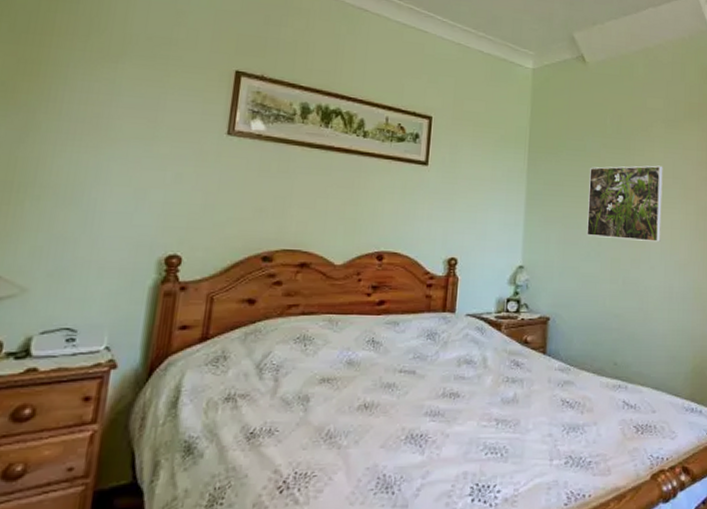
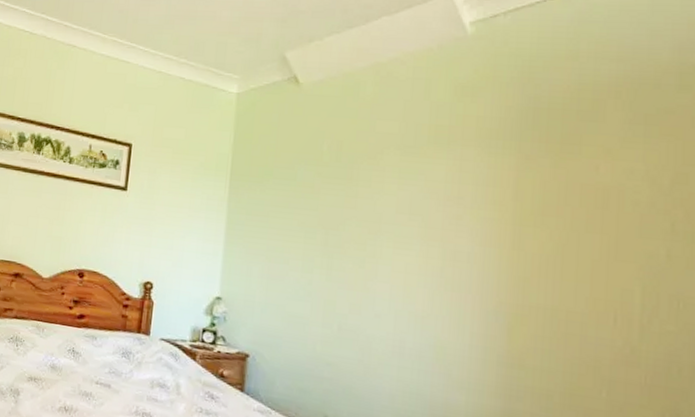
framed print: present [587,165,663,242] -> none [295,198,396,287]

